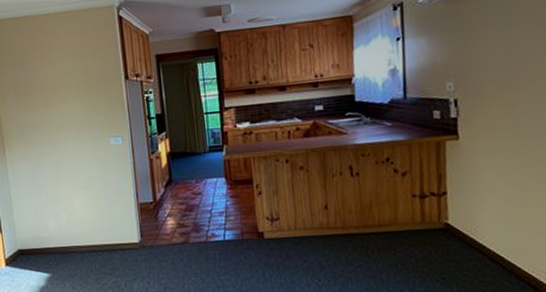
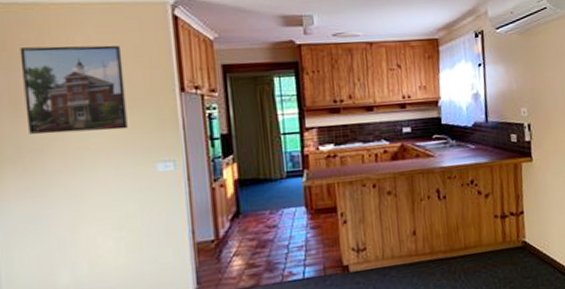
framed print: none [19,44,89,116] -> present [19,45,128,134]

